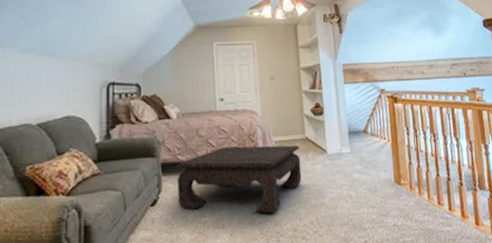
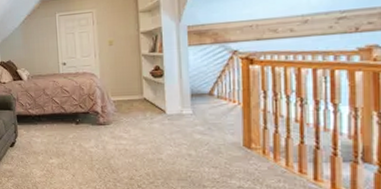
coffee table: present [177,145,302,214] -> none [28,104,139,162]

